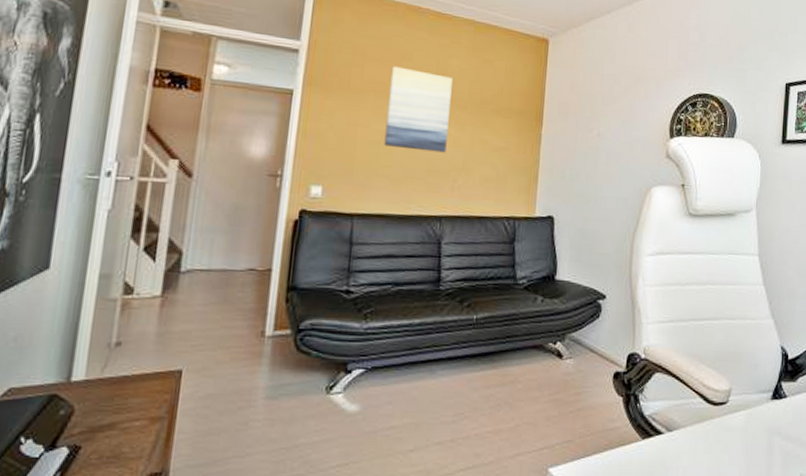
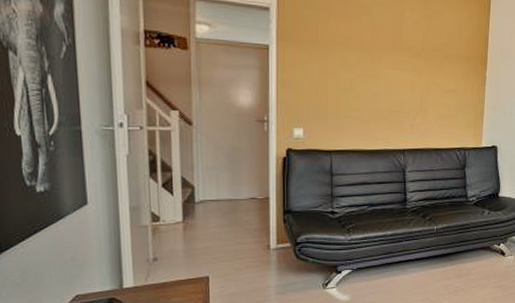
wall art: present [384,66,453,153] -> none [352,20,408,96]

